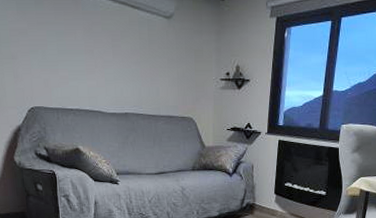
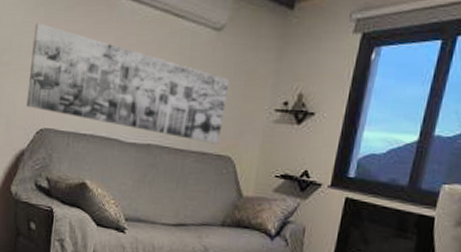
wall art: none [9,16,183,109] -> present [26,22,230,144]

